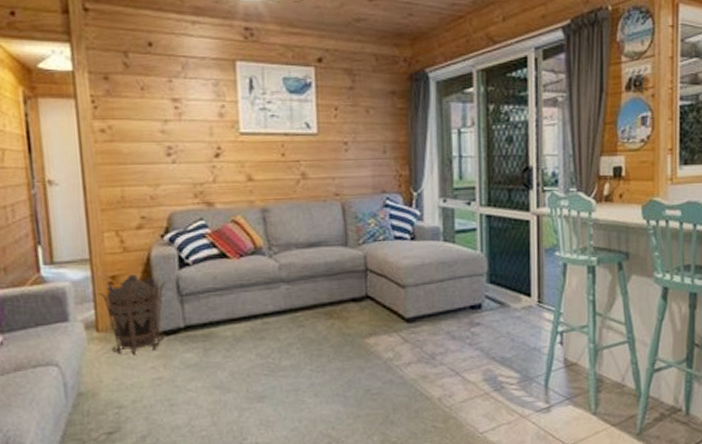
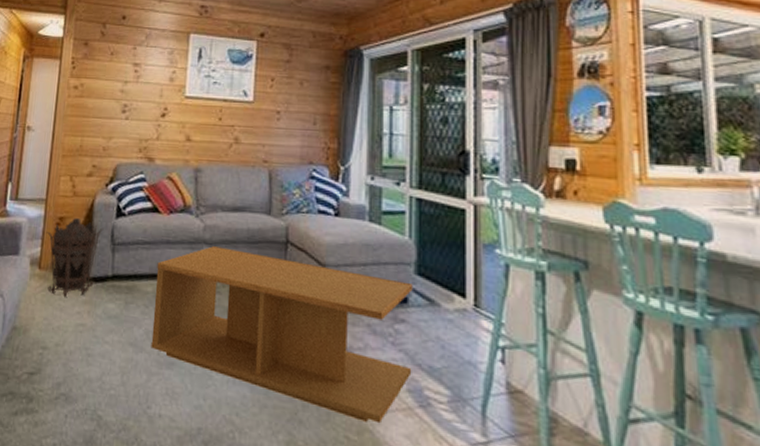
coffee table: none [233,283,487,412] -> present [151,246,413,424]

